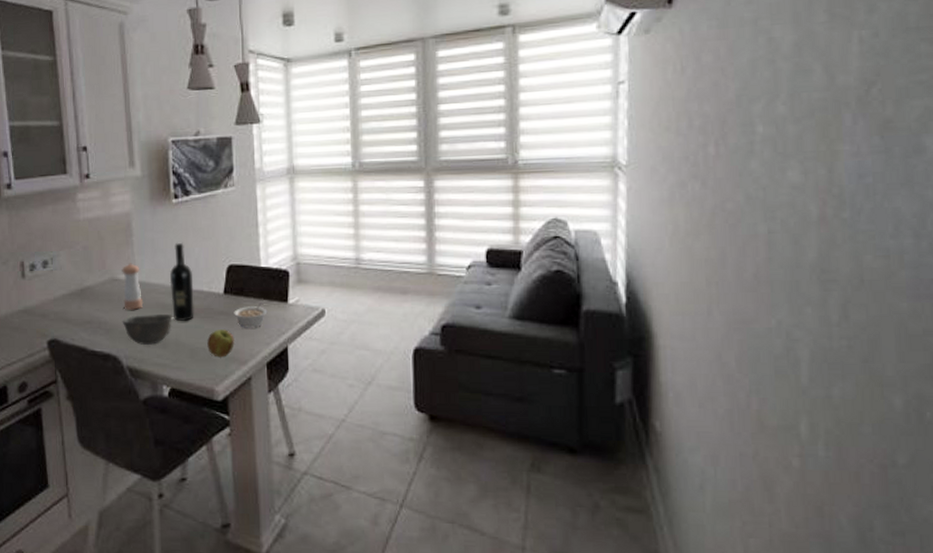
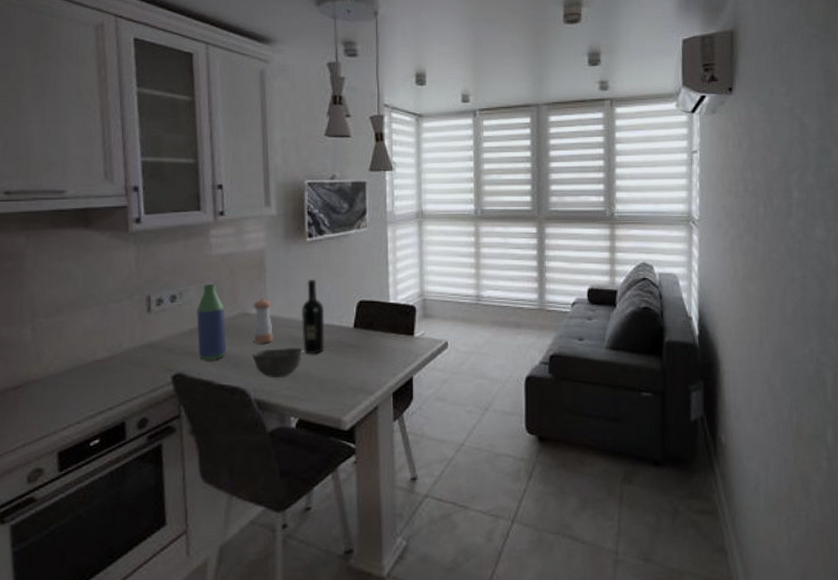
bottle: none [68,249,97,326] -> present [197,284,226,360]
apple: present [207,330,235,358] -> none [336,362,363,389]
legume: present [234,303,268,328] -> none [363,336,395,360]

